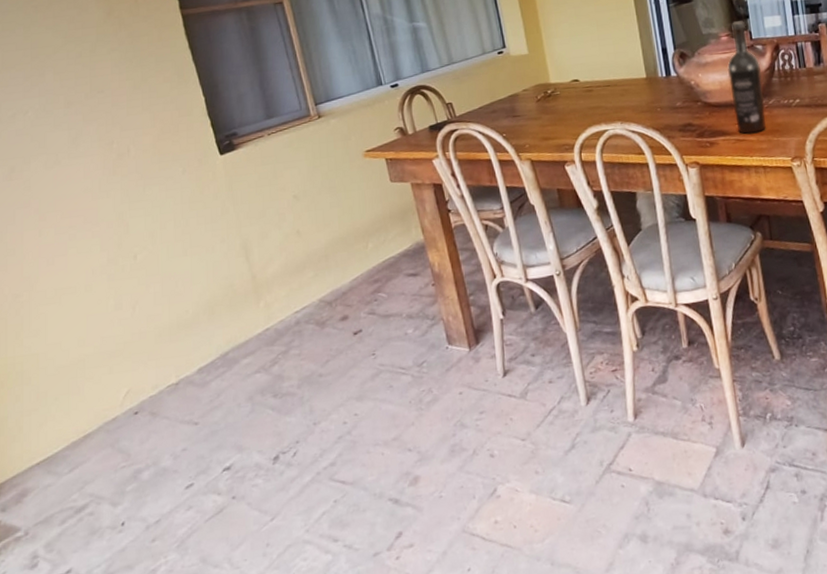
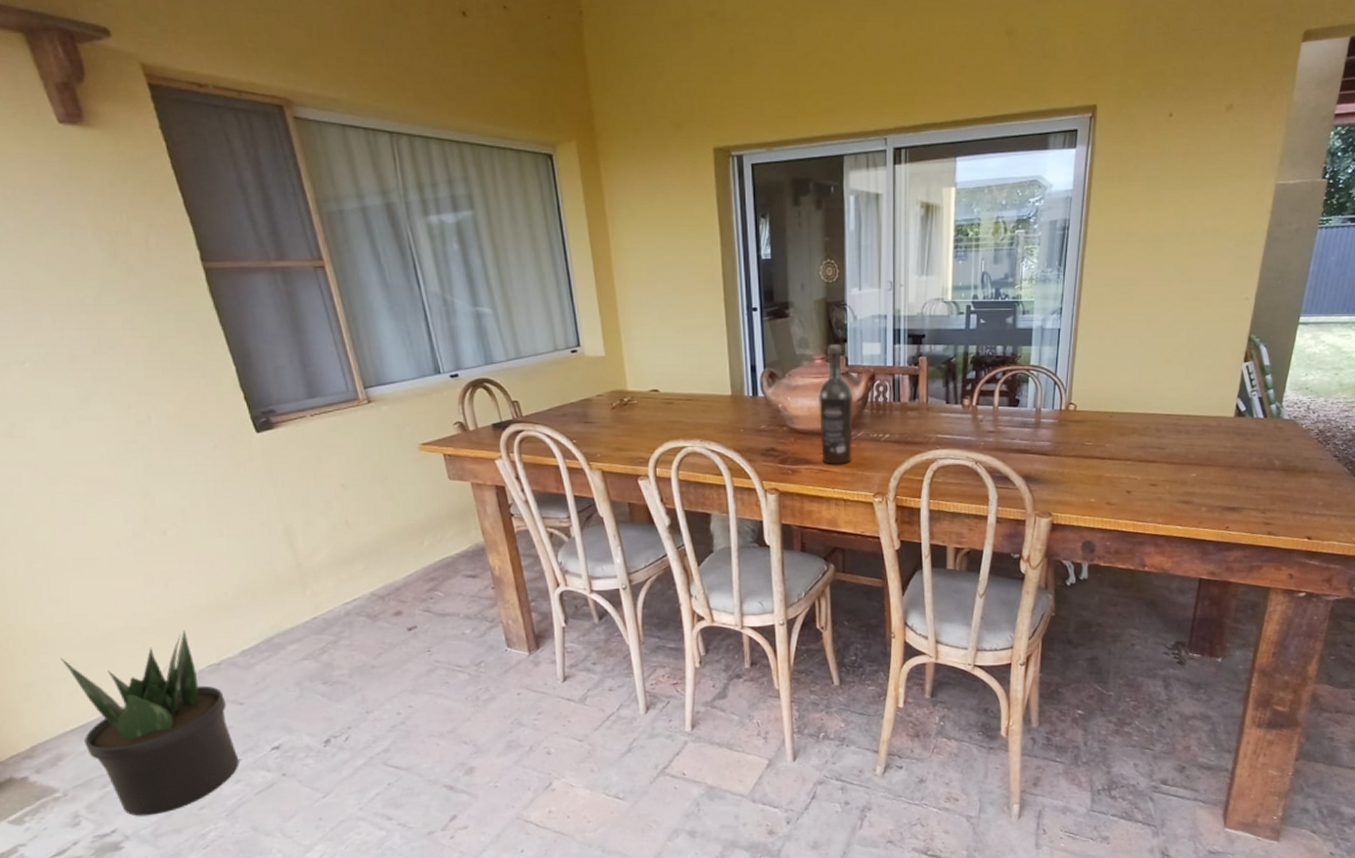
planter: none [34,351,192,553] -> present [60,629,240,817]

